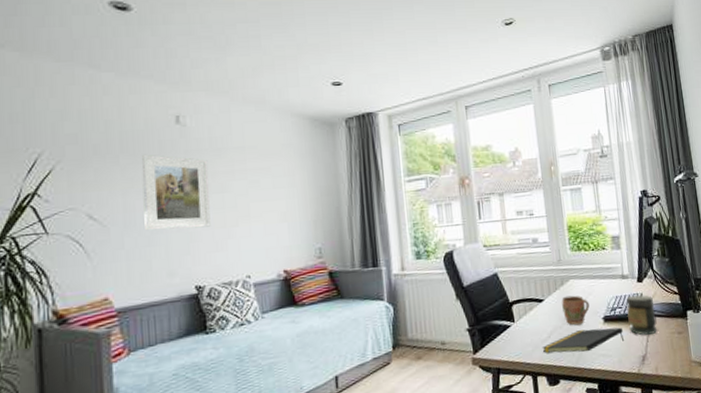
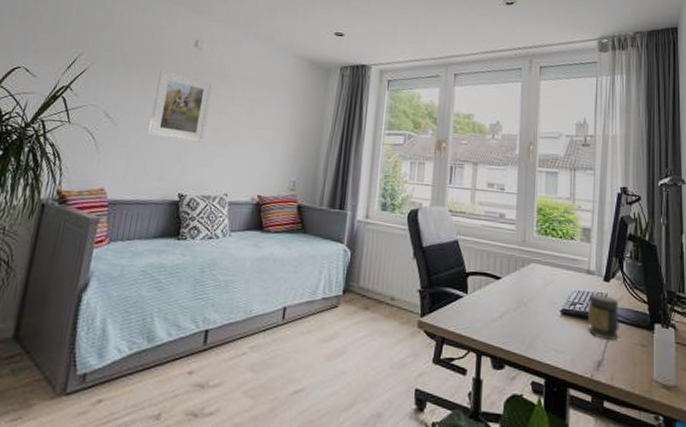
notepad: present [542,327,625,353] -> none [491,317,581,343]
mug: present [562,295,590,326] -> none [519,279,548,312]

